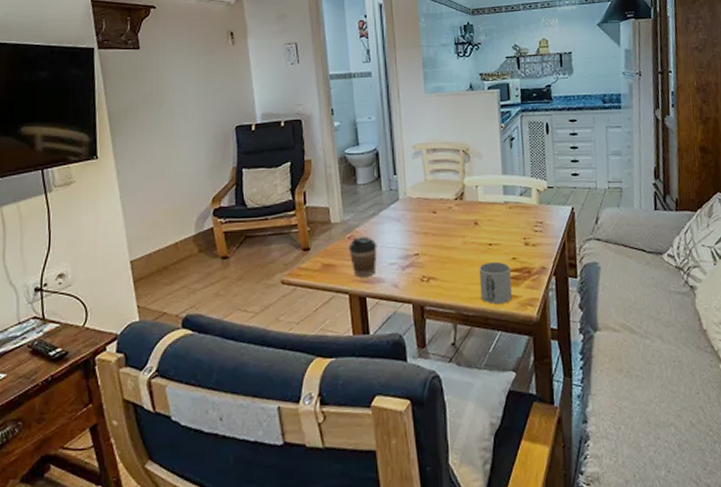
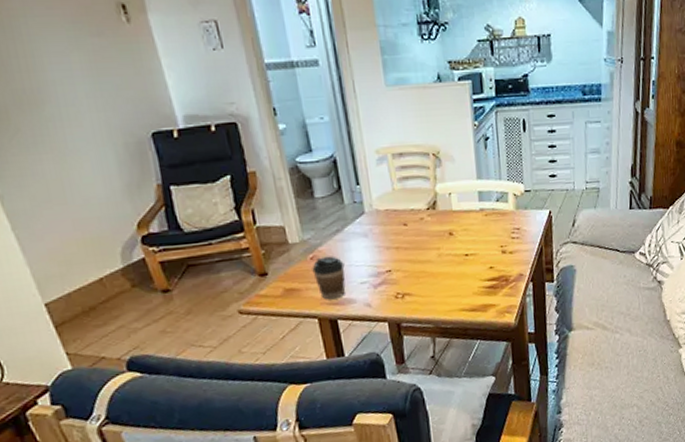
mug: present [479,261,512,304] -> none [455,272,490,315]

